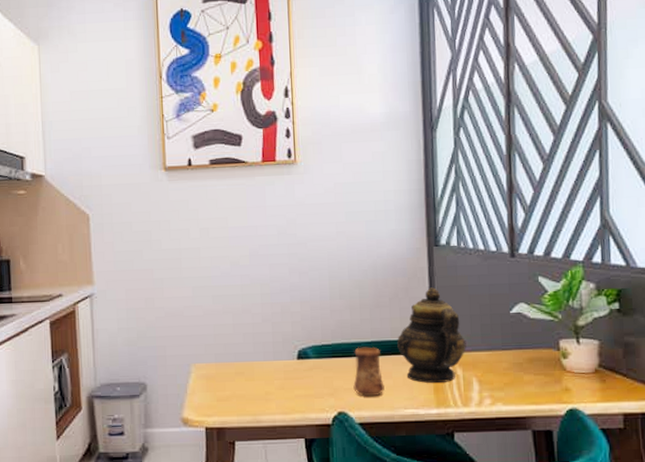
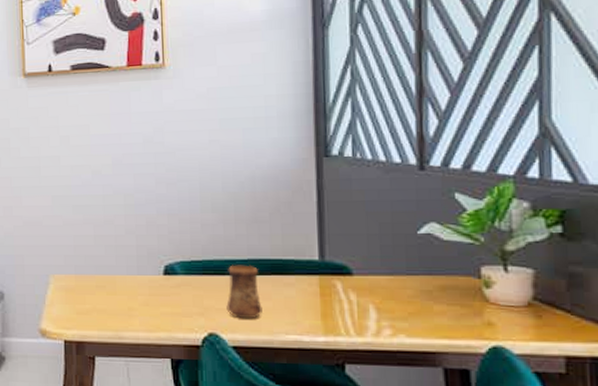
teapot: present [397,287,466,383] -> none [278,202,362,308]

